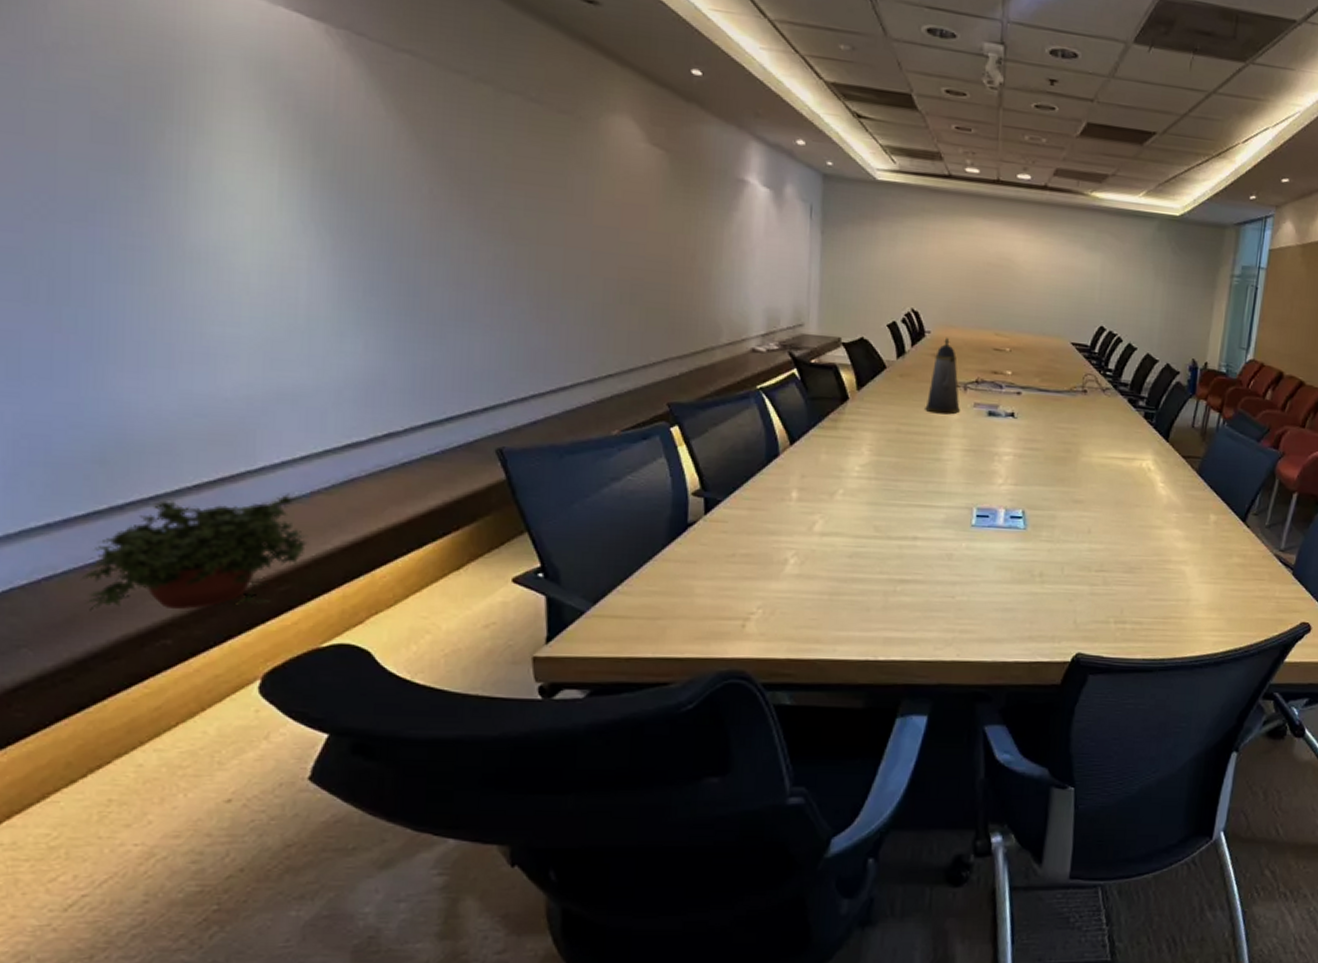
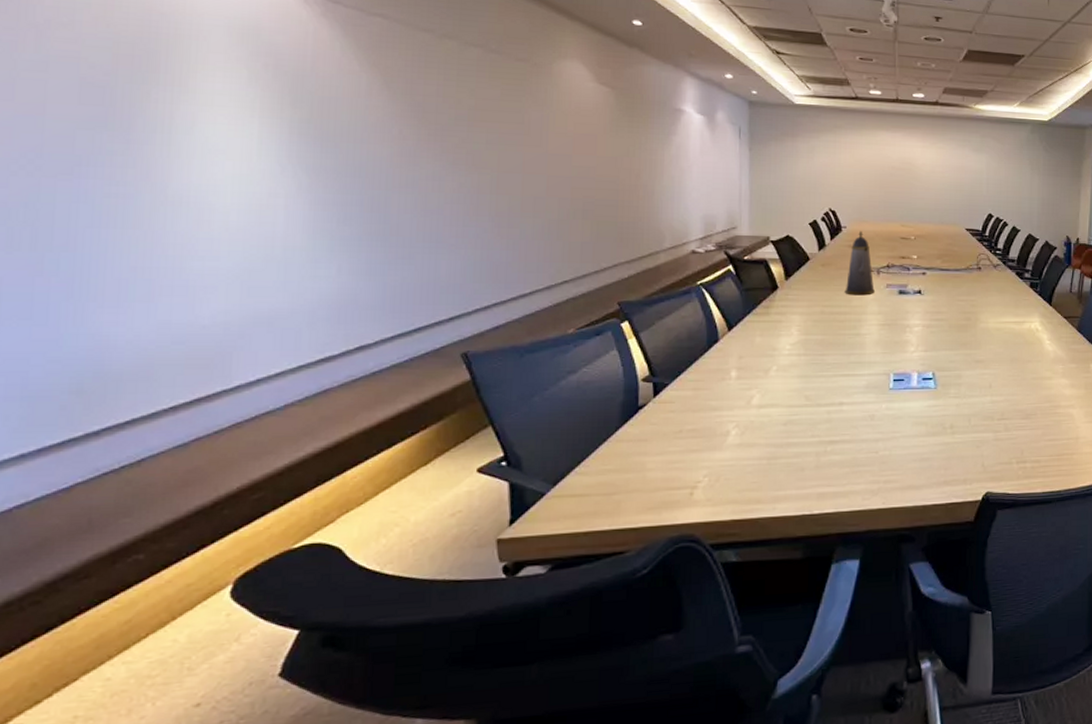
potted plant: present [80,493,308,612] -> none [53,407,282,533]

